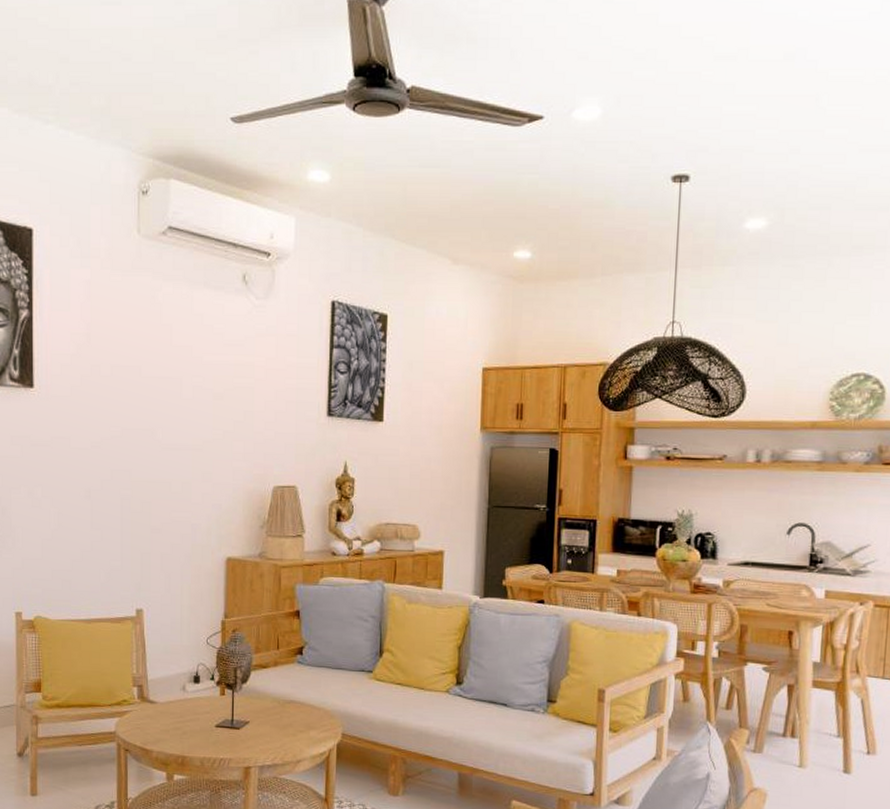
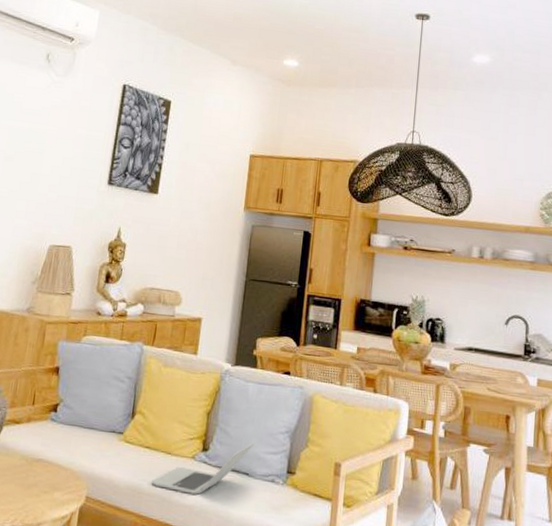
laptop: none [406,673,511,727] -> present [151,442,255,495]

